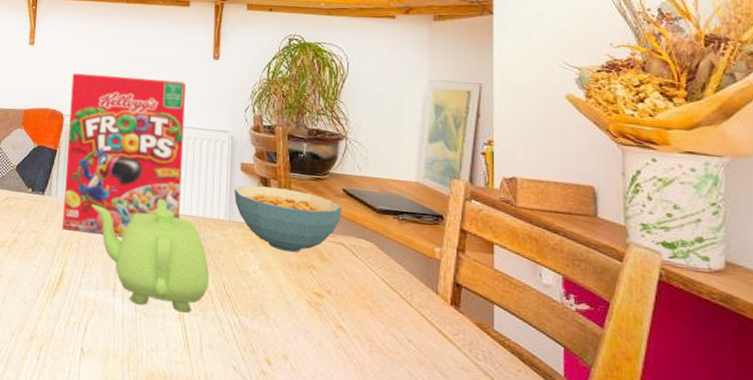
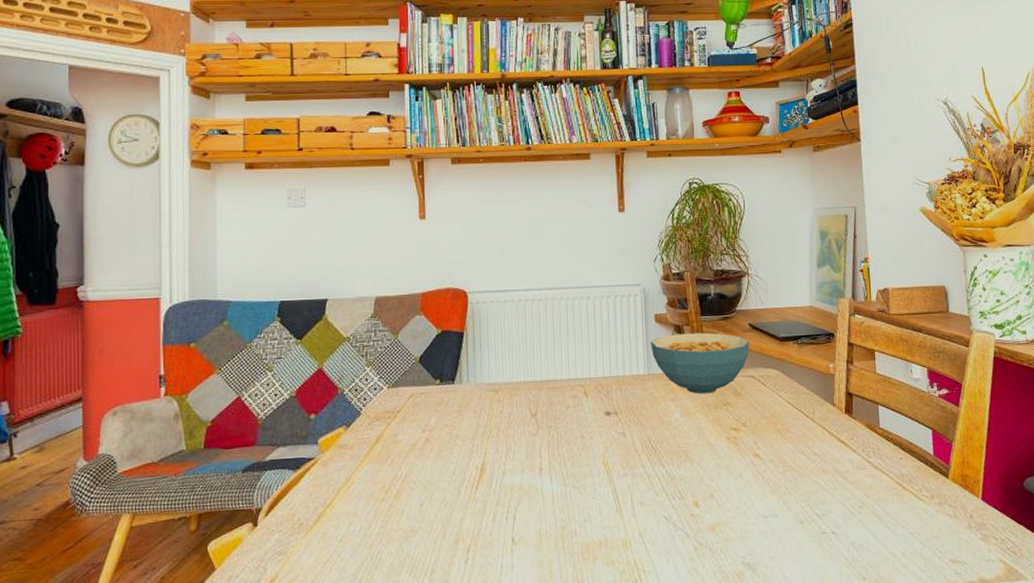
cereal box: present [62,73,186,237] -> none [473,240,600,417]
teapot: present [91,198,209,313] -> none [508,364,635,478]

